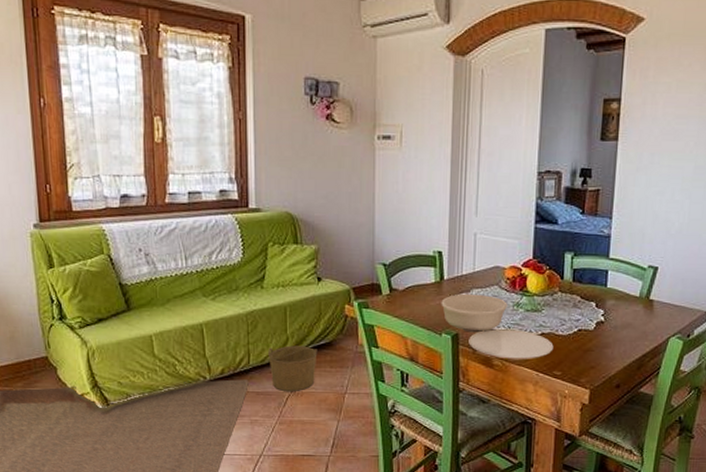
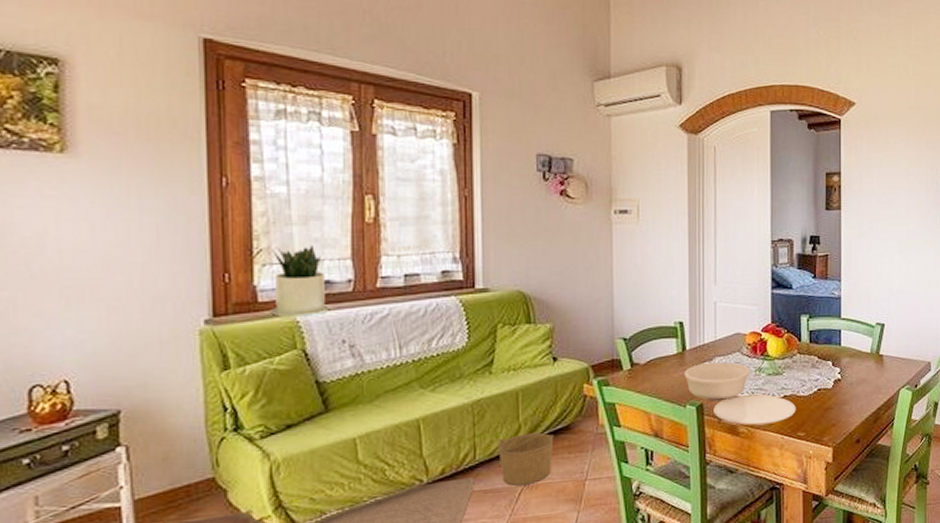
planter: none [82,162,129,227] -> present [271,245,330,318]

